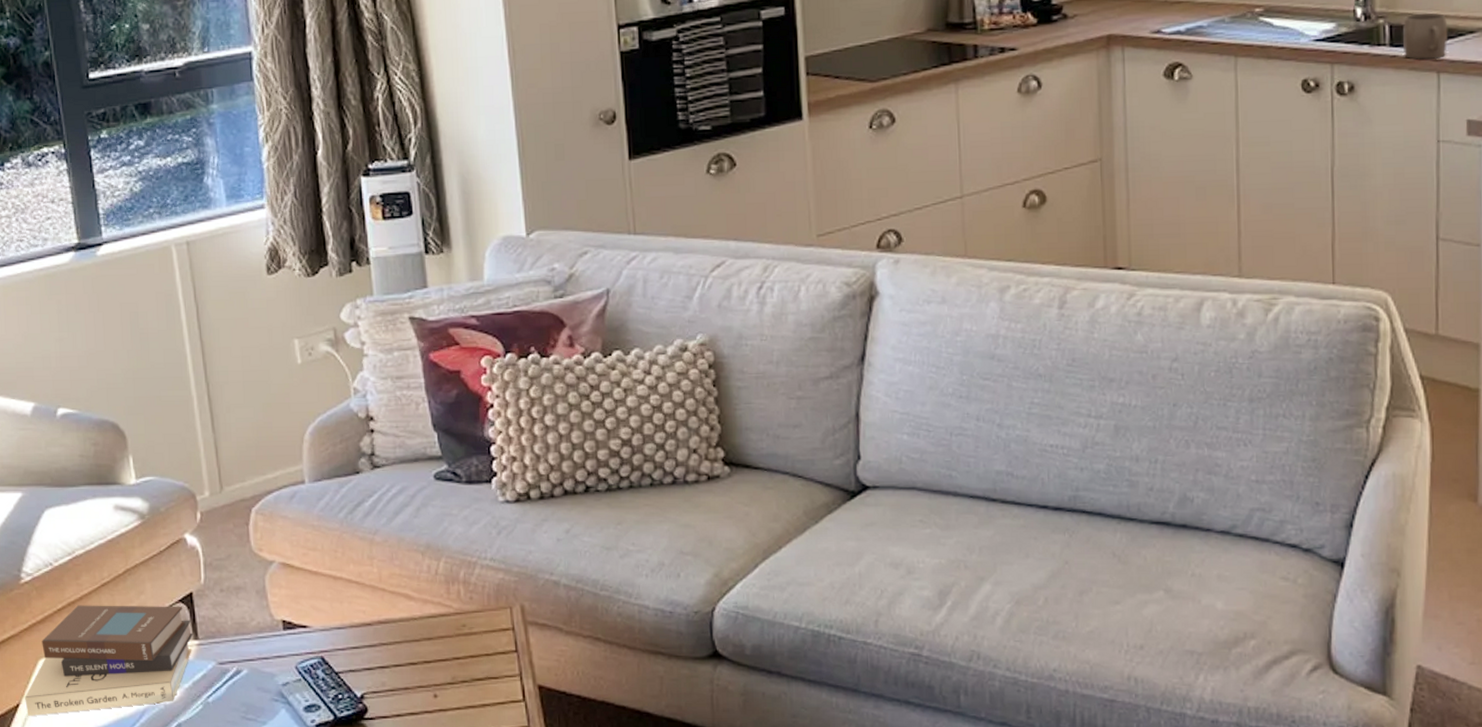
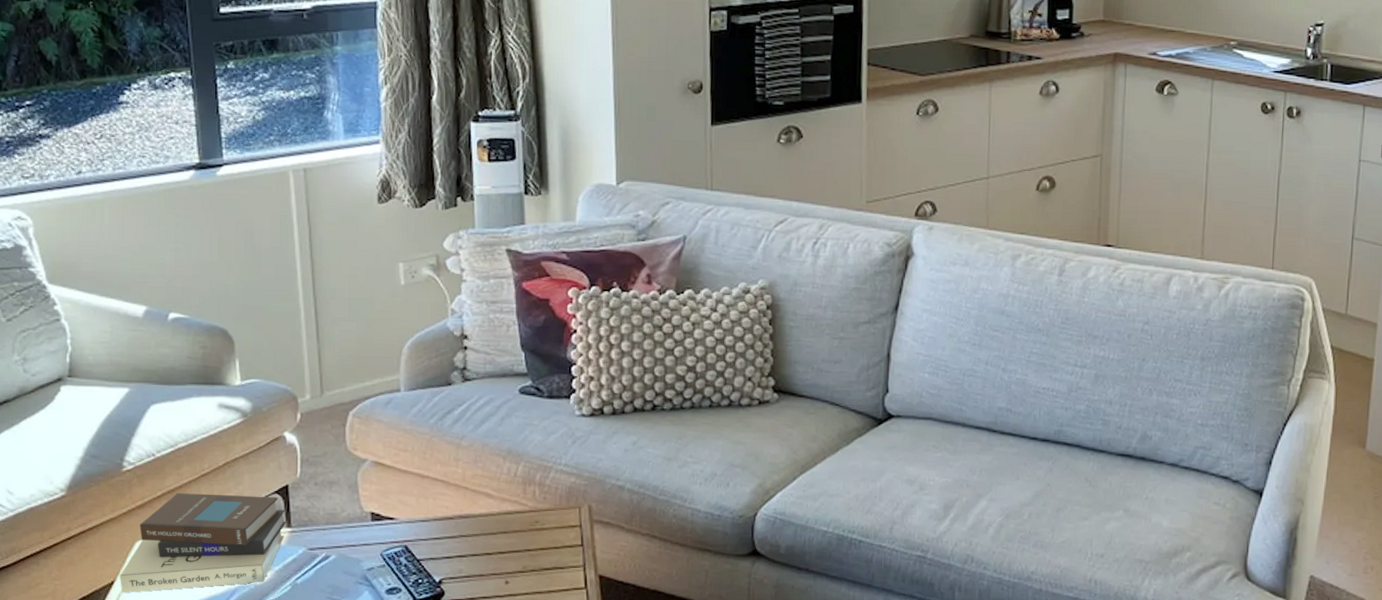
mug: present [1402,12,1448,60] -> none [1339,57,1374,95]

